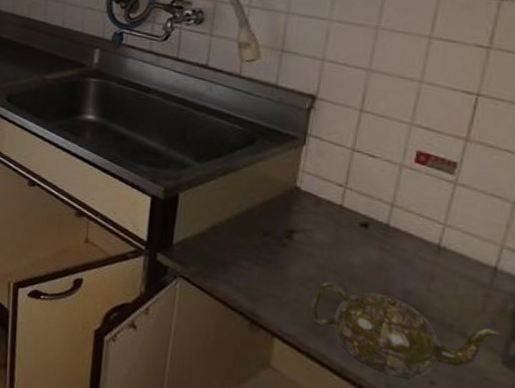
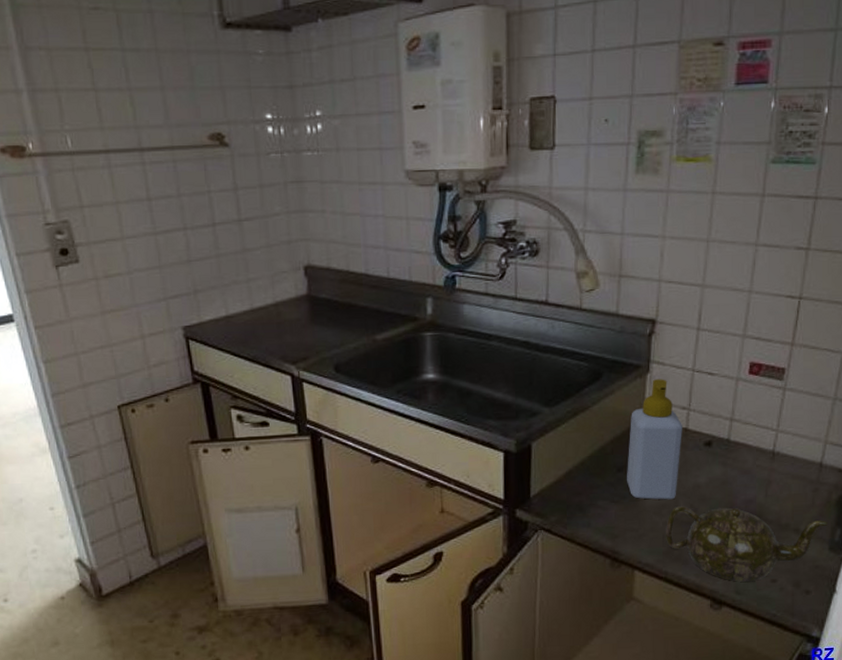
soap bottle: none [273,152,337,274] -> present [627,379,682,500]

